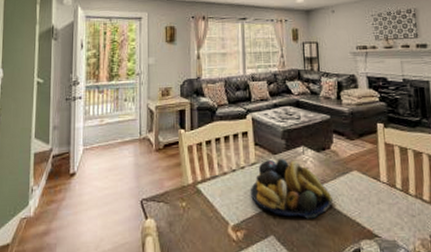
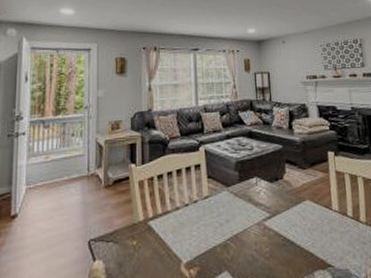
fruit bowl: present [251,159,332,219] -> none [204,191,286,252]

